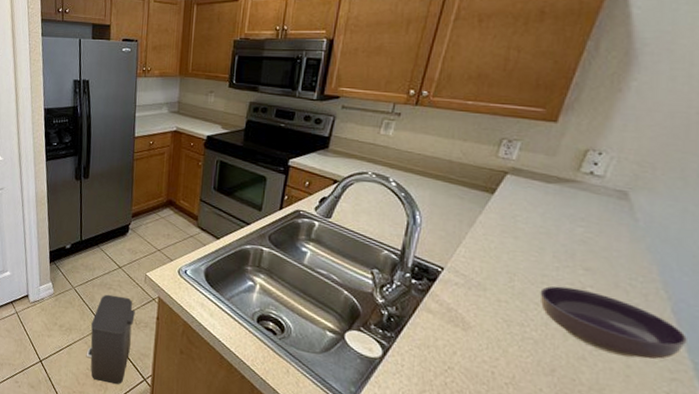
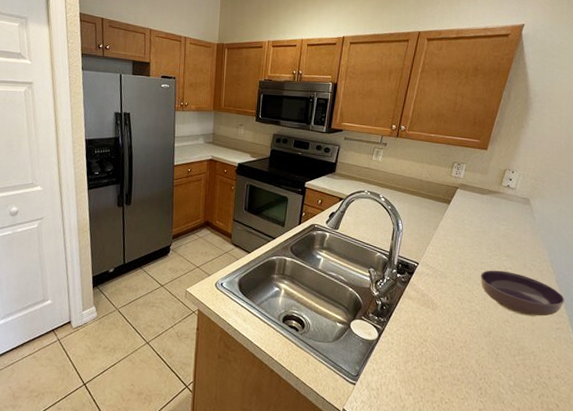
pedal bin: present [86,294,135,385] -> none [130,312,177,396]

